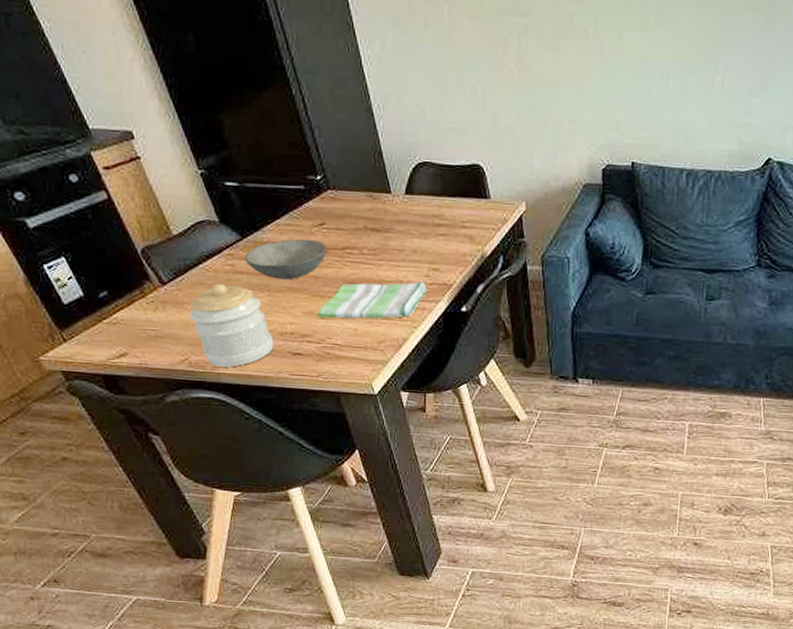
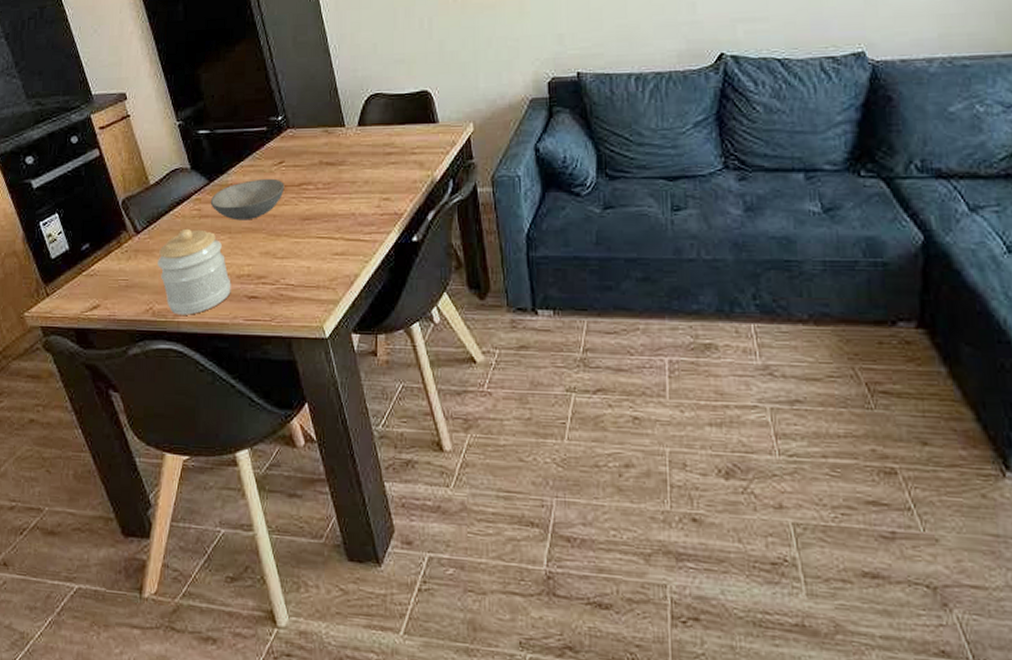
dish towel: present [317,281,427,319] -> none [273,212,379,257]

